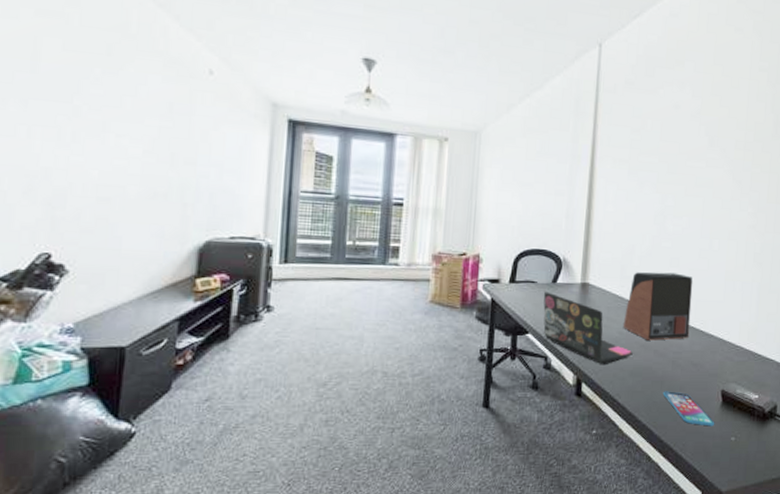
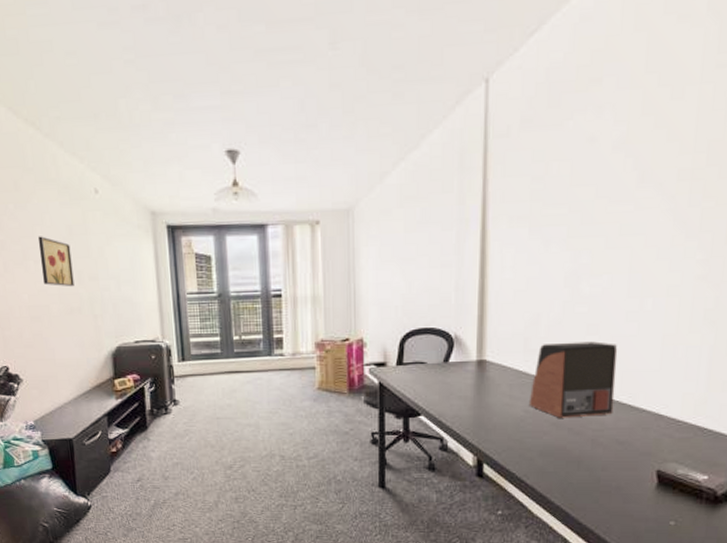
wall art: none [124,108,167,170] -> present [38,236,74,287]
laptop: present [543,291,633,366] -> none [434,372,542,446]
smartphone: present [662,391,715,427] -> none [580,472,648,509]

